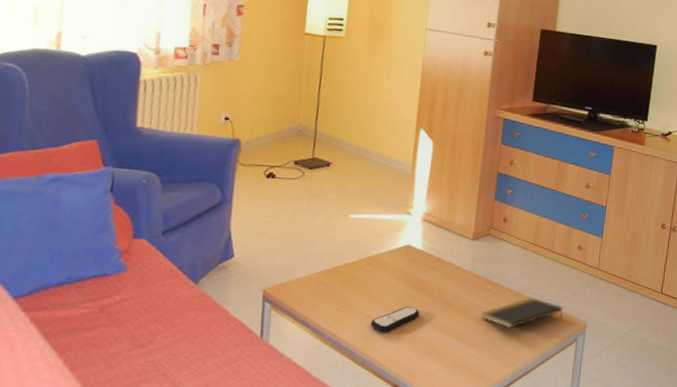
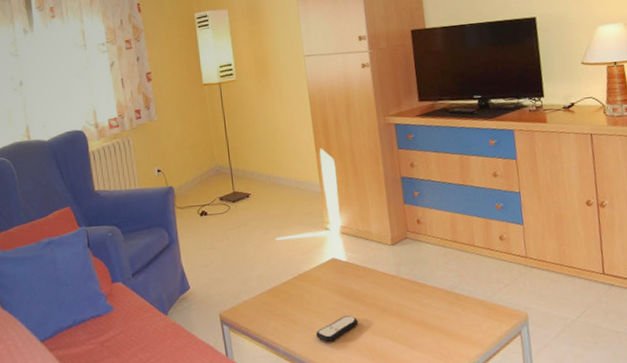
notepad: present [480,298,563,329] -> none [416,294,500,328]

